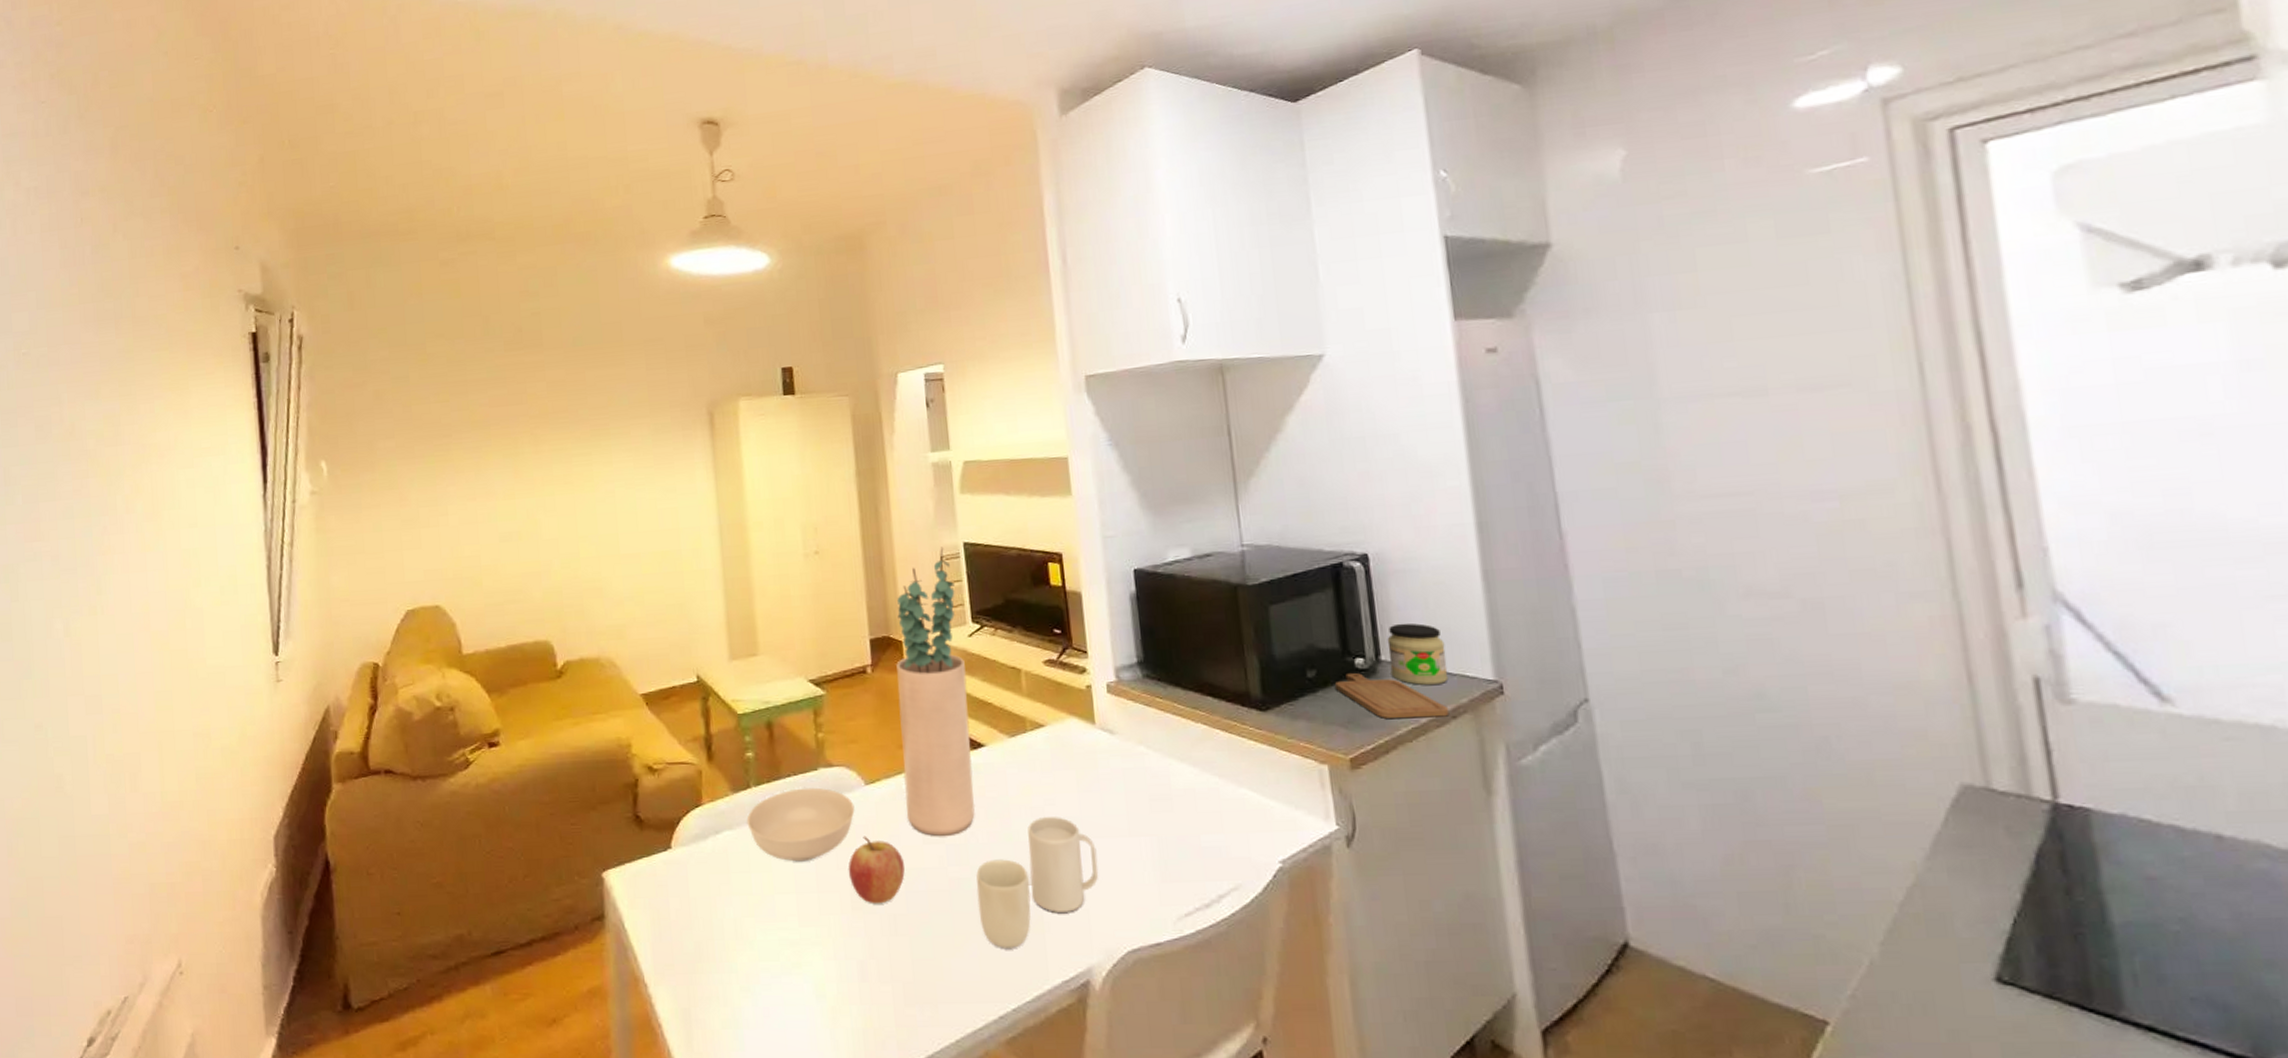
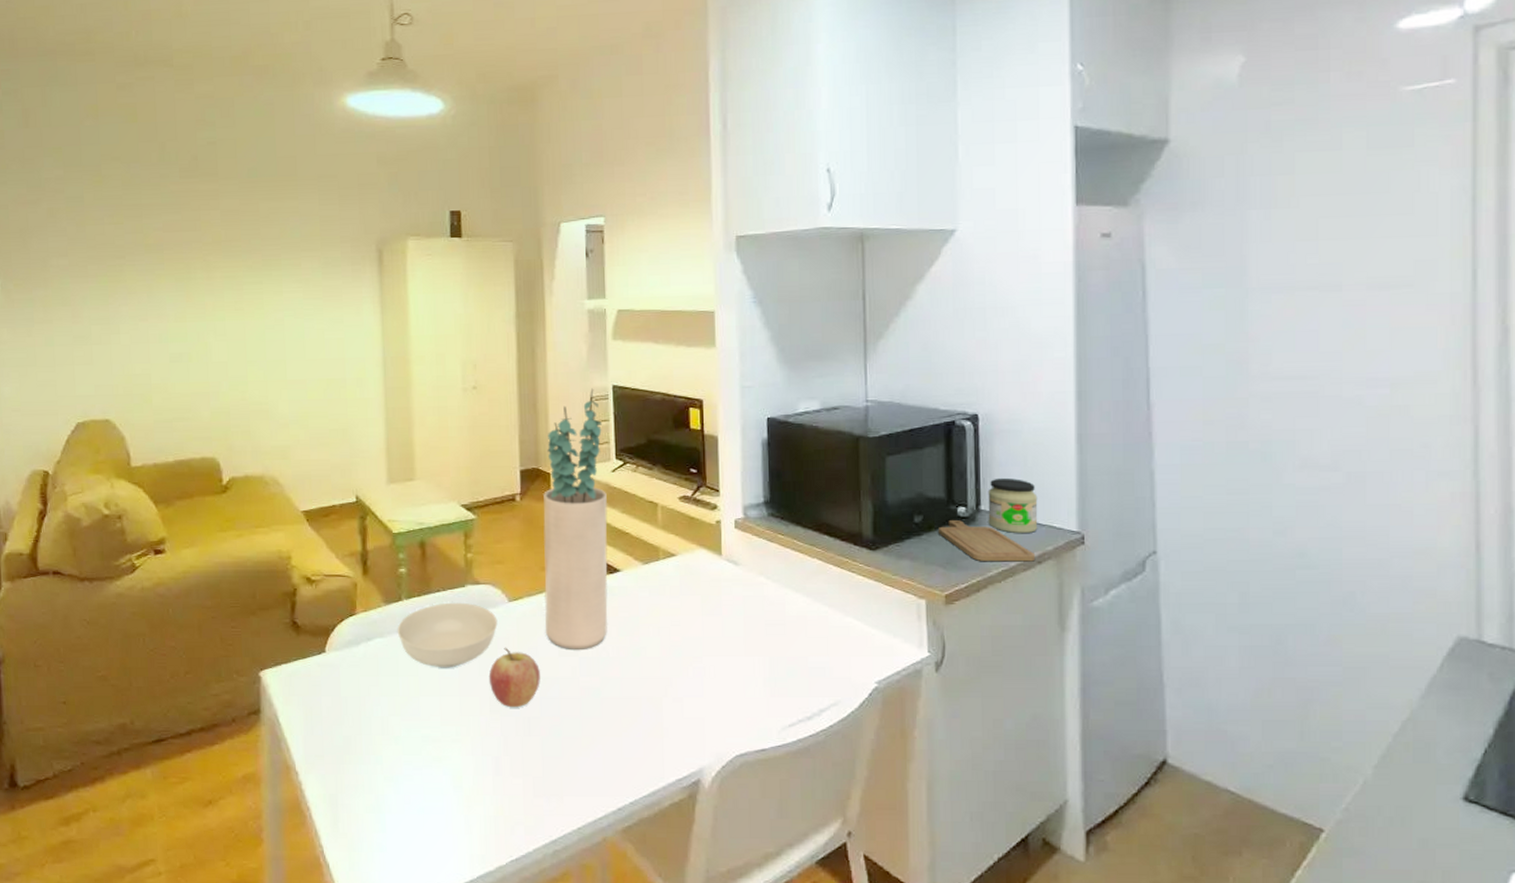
cup: present [976,859,1031,950] -> none [604,672,653,751]
mug: present [1027,816,1099,912] -> none [653,635,715,720]

